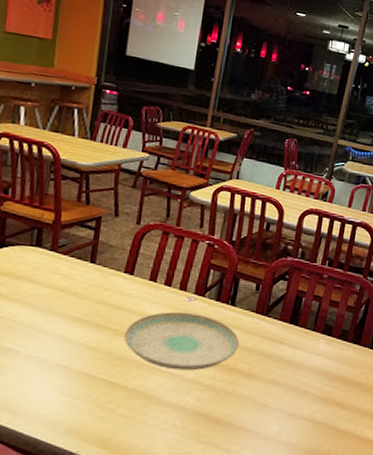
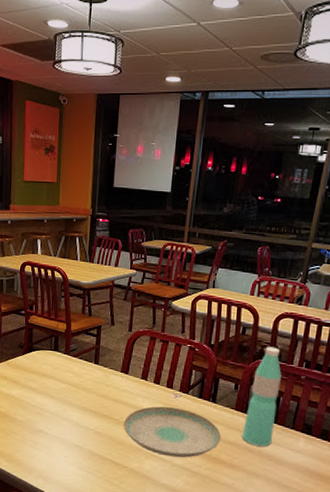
water bottle: none [261,244,305,352] -> present [242,346,282,447]

